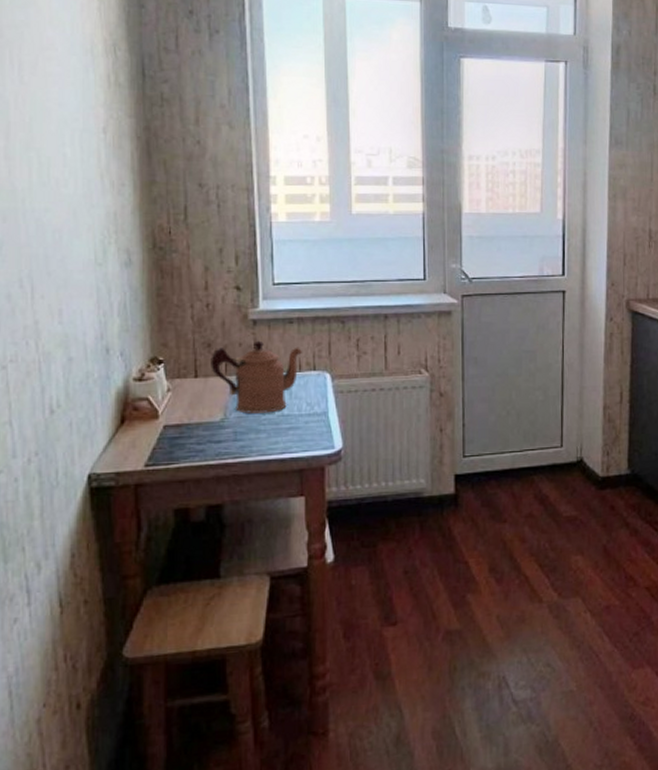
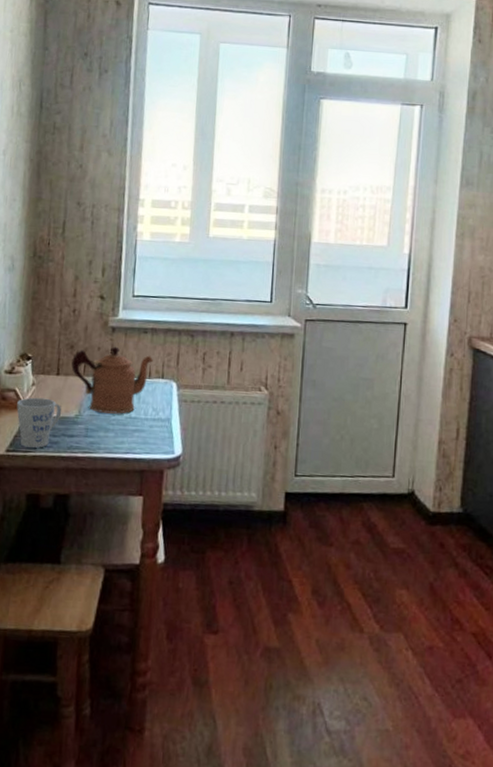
mug: none [152,404,205,459] -> present [17,397,62,448]

